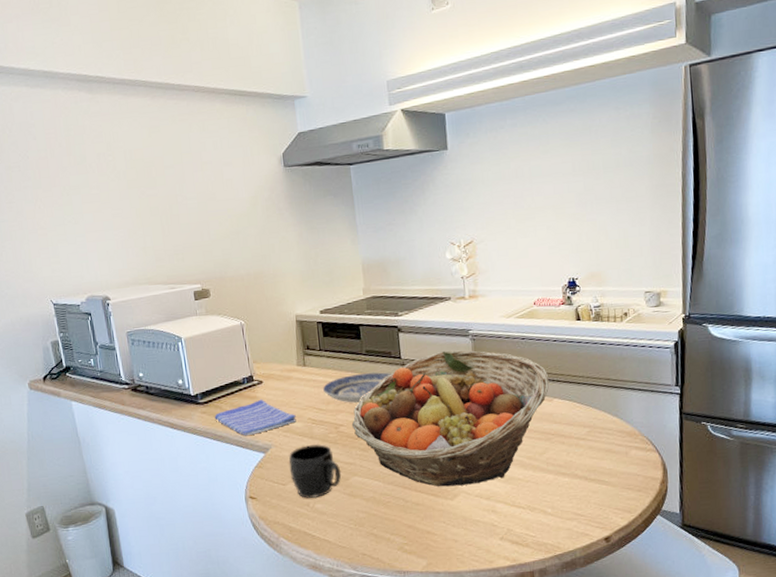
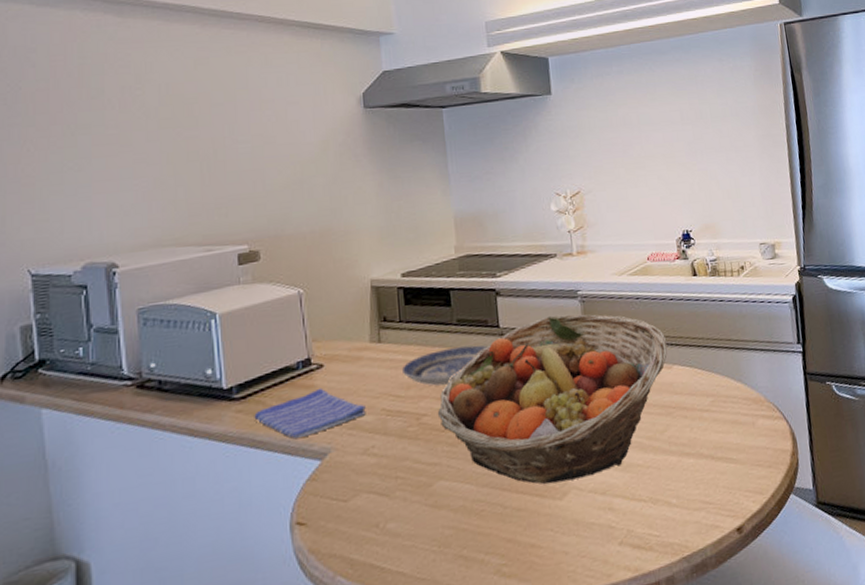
mug: present [288,444,342,498] -> none [353,442,423,517]

